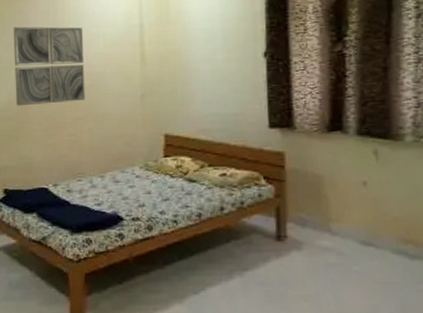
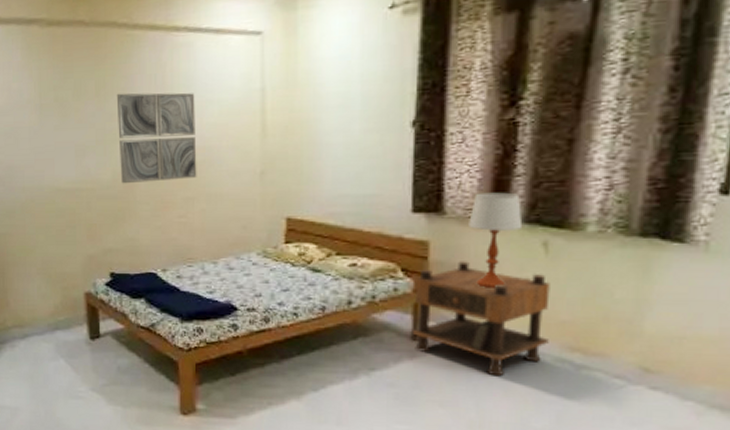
nightstand: none [276,168,387,270] -> present [412,261,550,377]
table lamp: none [315,110,357,191] -> present [469,192,523,288]

